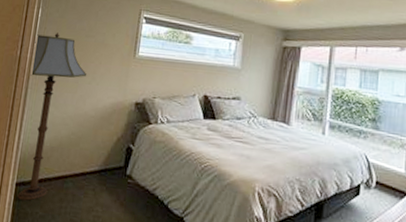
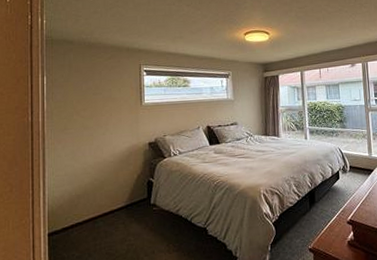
floor lamp: present [17,32,87,201] -> none [44,95,100,247]

